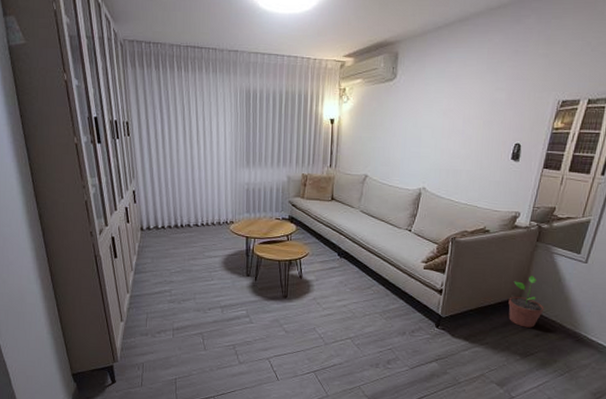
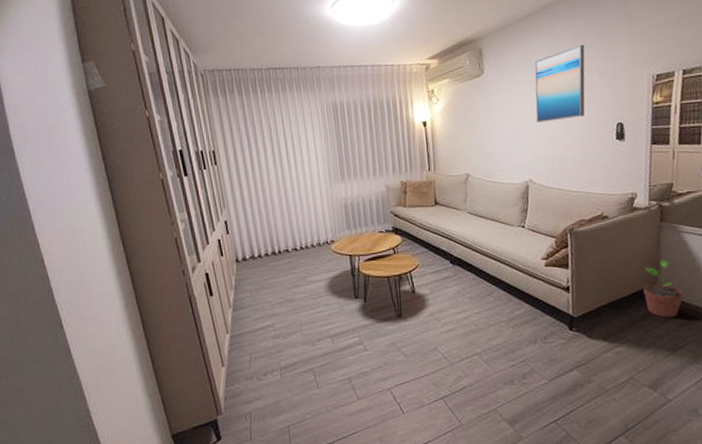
wall art: none [439,61,498,134] -> present [534,44,585,123]

